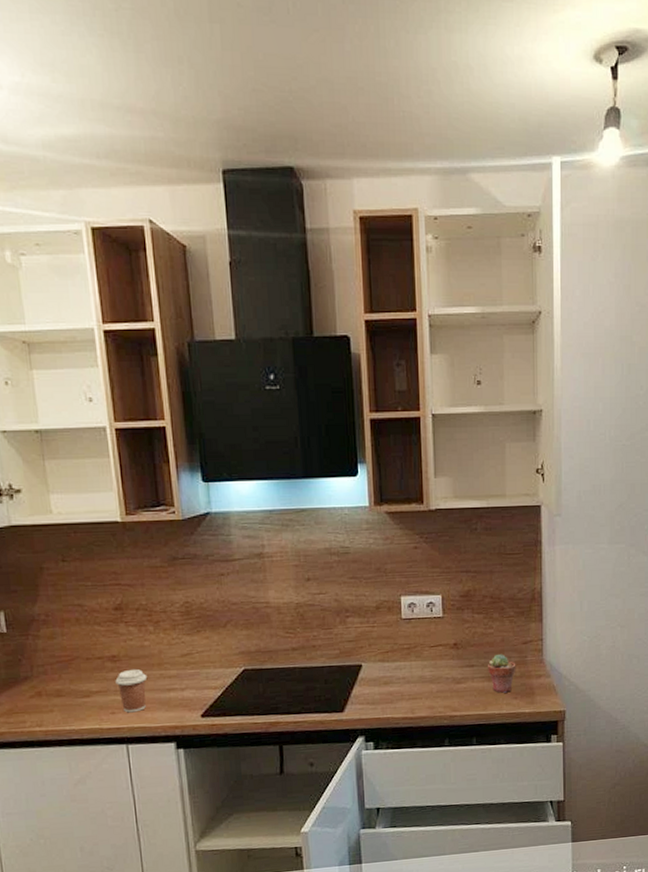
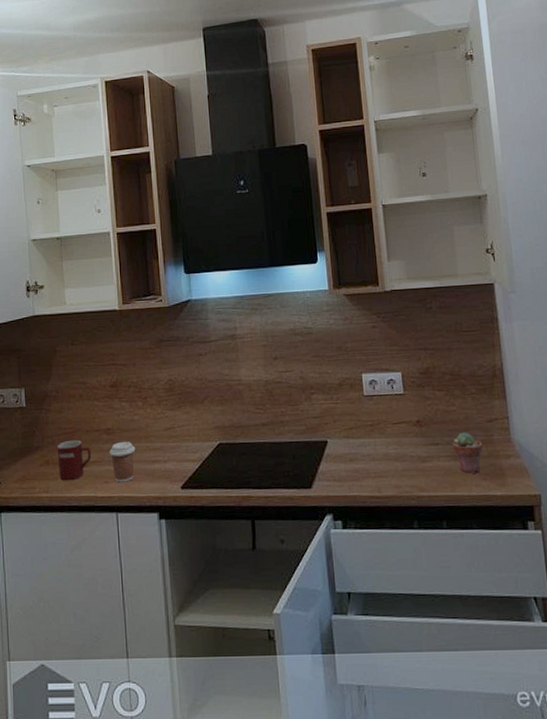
mug: none [50,669,94,712] -> present [57,440,91,480]

